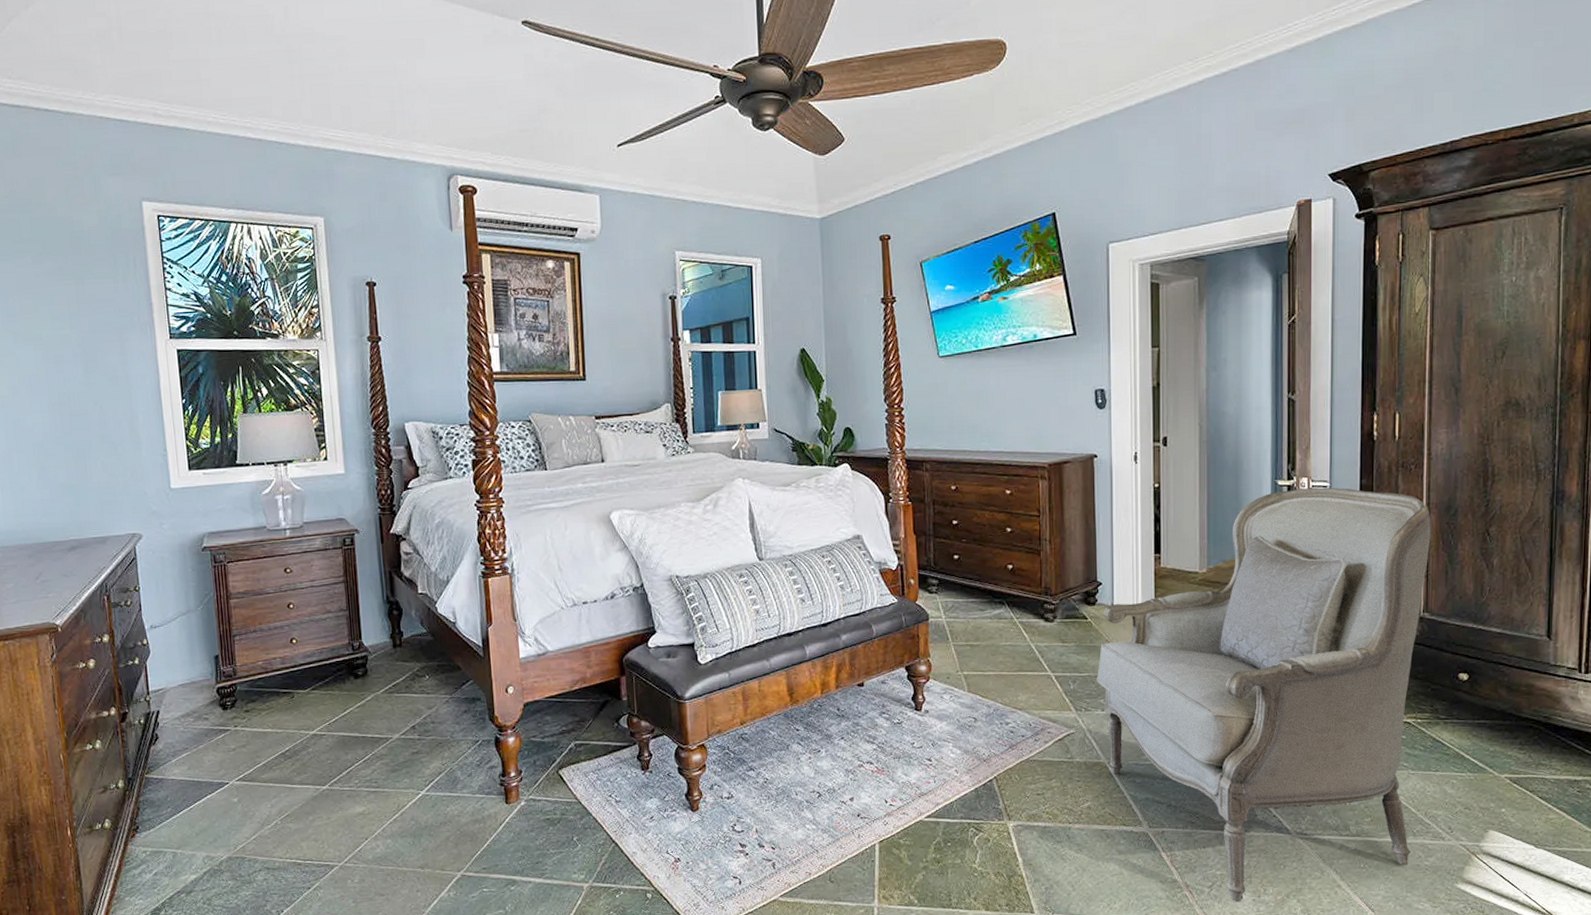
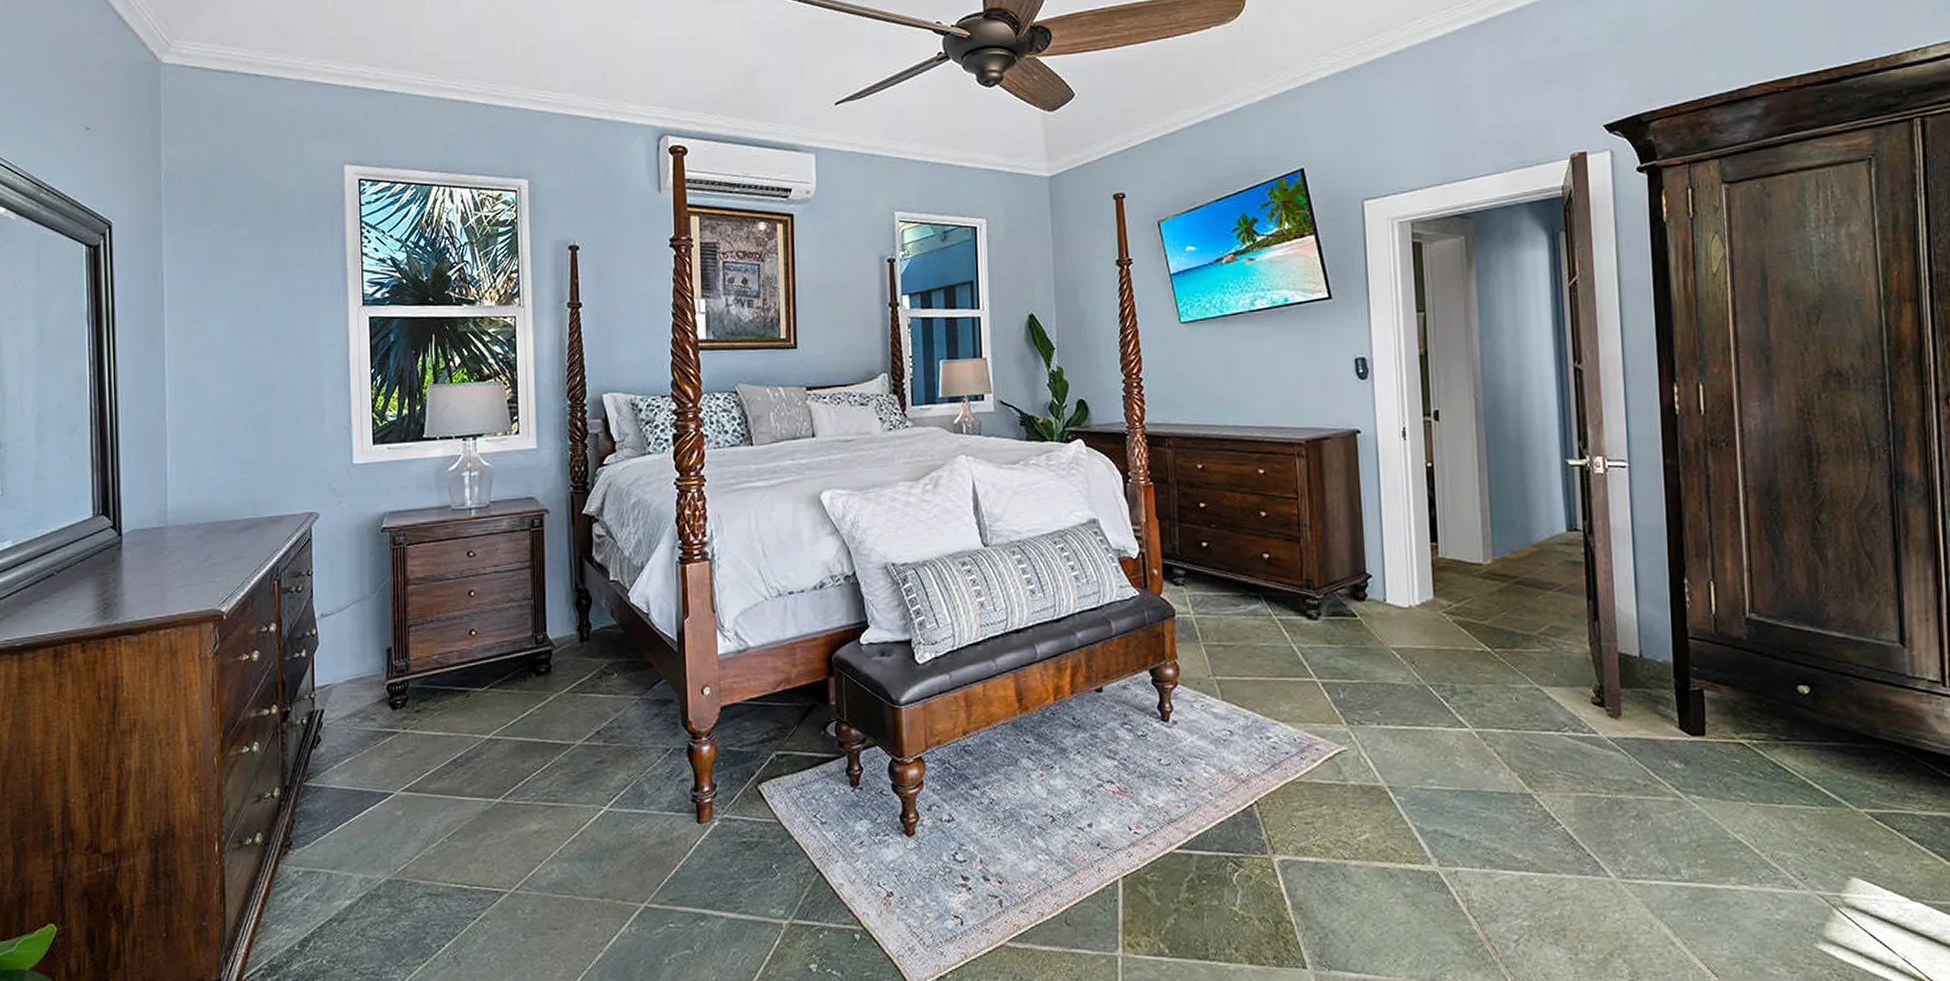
armchair: present [1096,487,1431,903] -> none [1369,467,1757,961]

